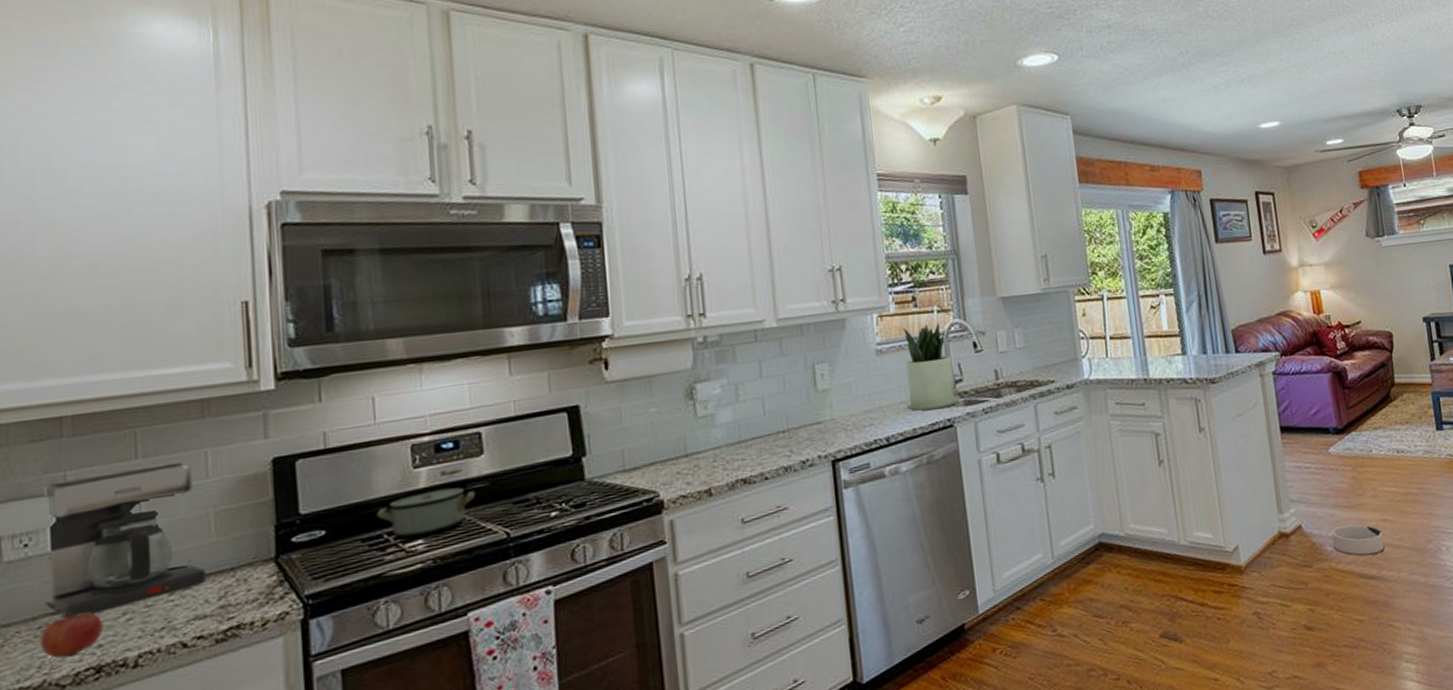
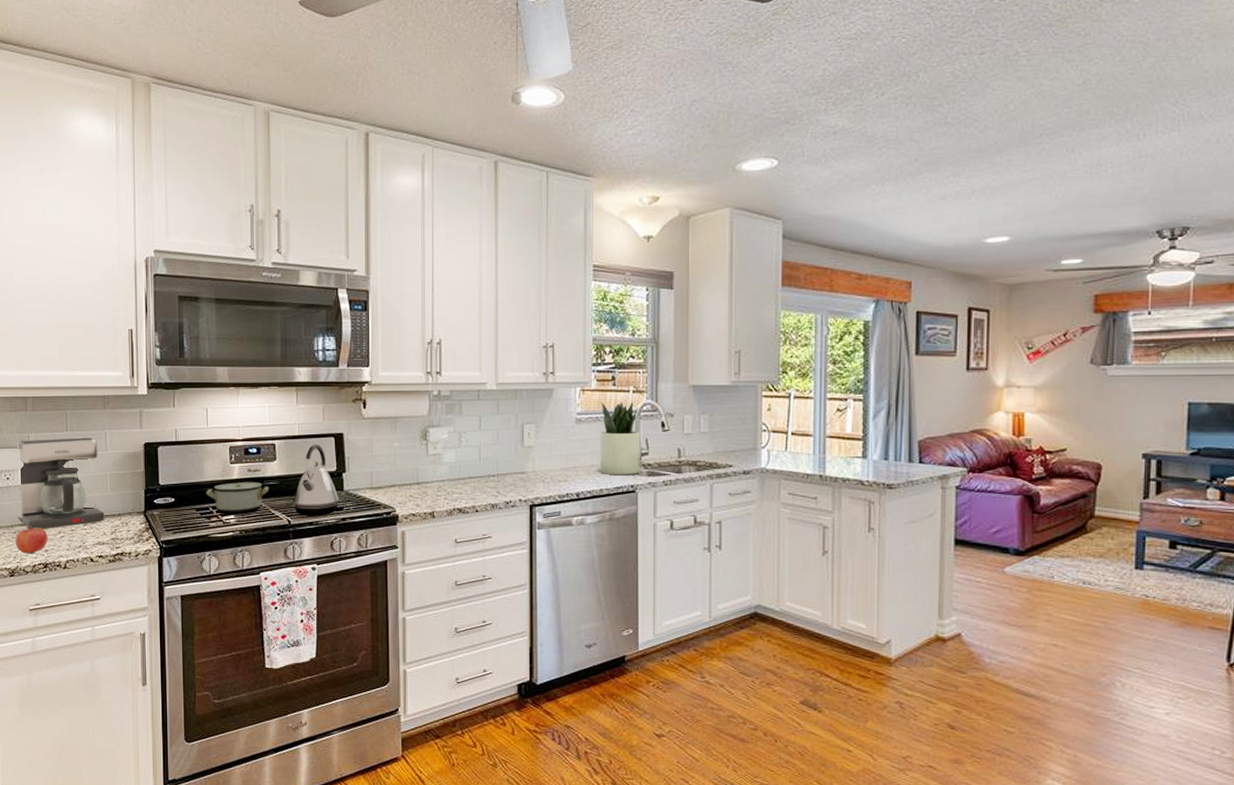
kettle: none [512,424,579,524] -> present [293,444,339,517]
pet bowl: present [1331,524,1384,556] -> none [992,642,1049,675]

